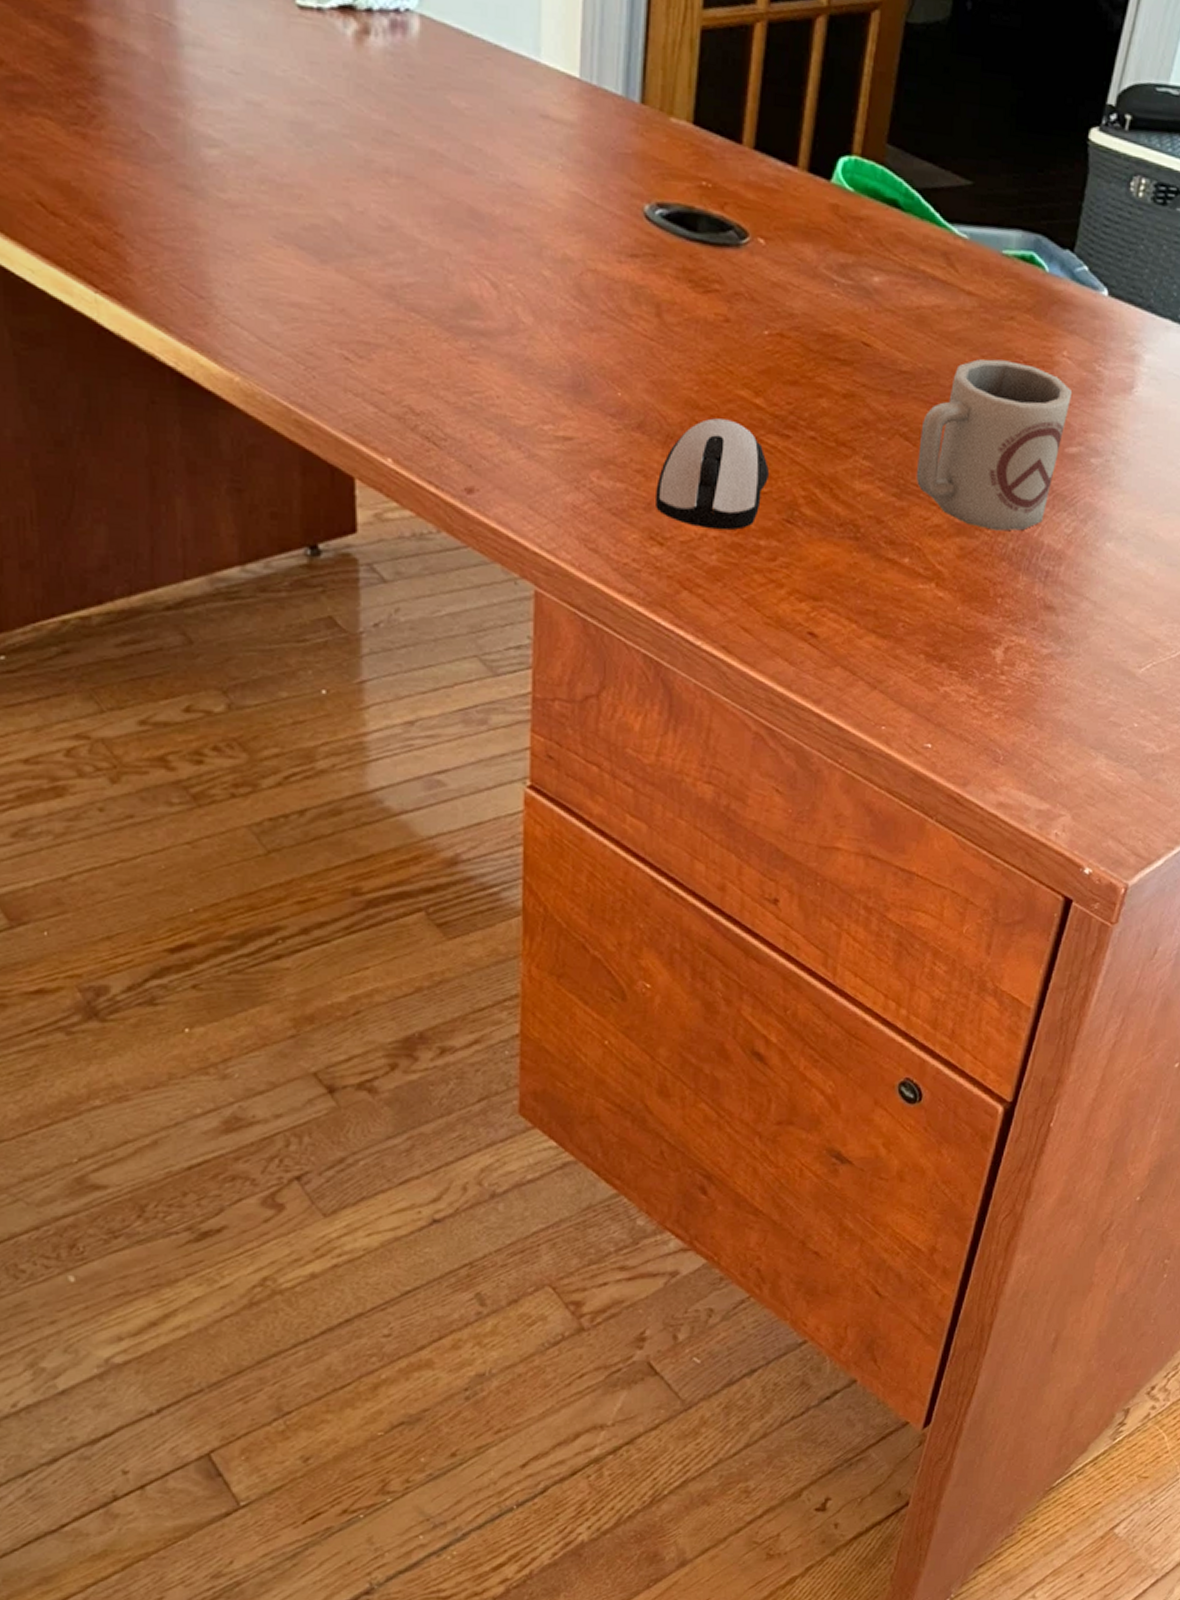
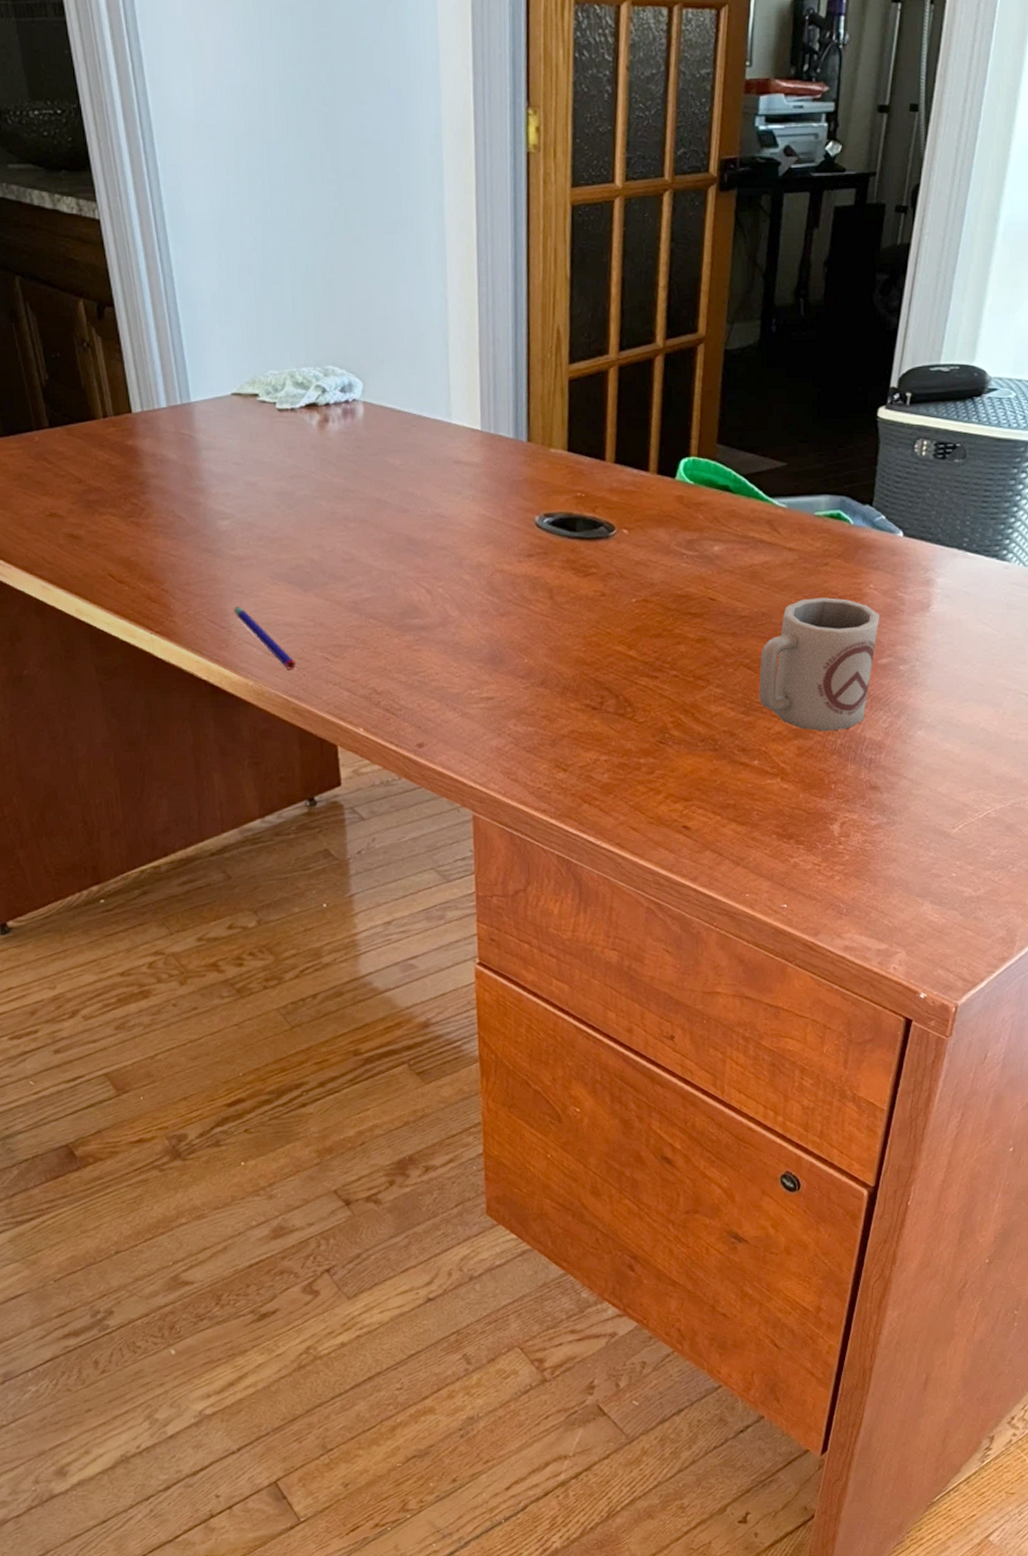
pen: none [219,271,304,368] -> present [234,607,297,670]
computer mouse: present [656,418,769,531] -> none [558,670,643,755]

